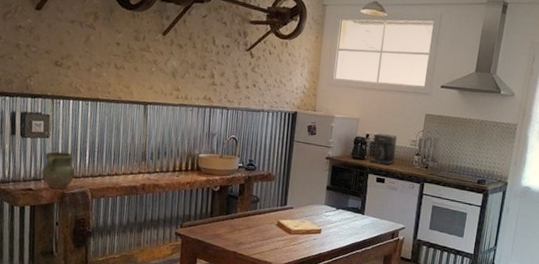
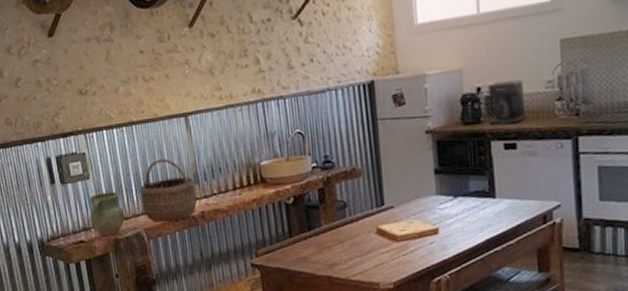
wicker basket: none [91,134,143,188] -> present [139,159,197,222]

